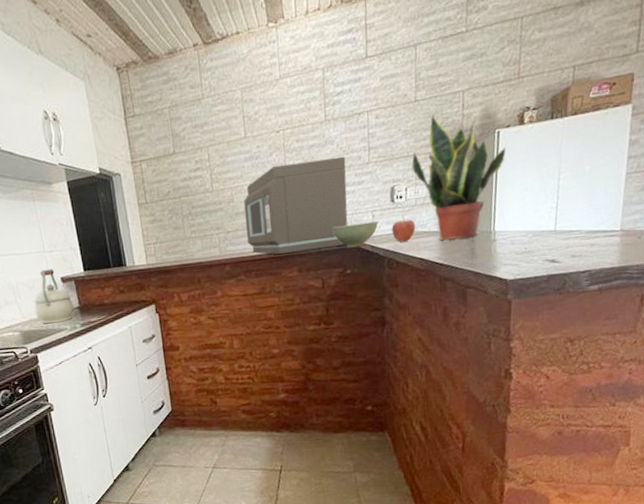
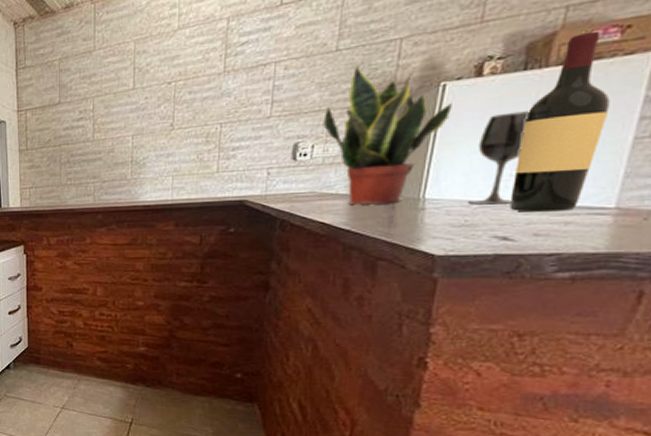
microwave: present [244,156,348,255] -> none [124,109,243,207]
bowl: present [331,221,379,248] -> none [218,179,275,206]
fruit: present [391,215,416,242] -> none [289,175,320,203]
wine glass: none [526,153,559,235] -> present [468,111,530,205]
wine bottle: none [553,87,609,238] -> present [509,31,610,212]

